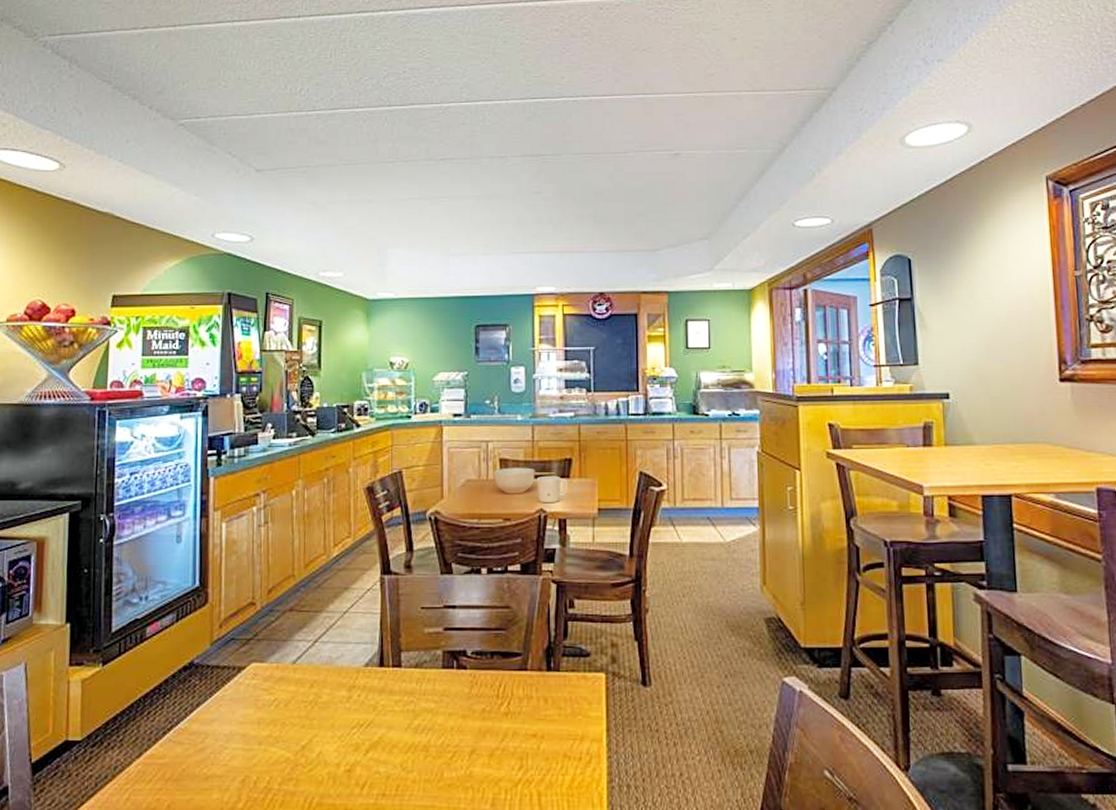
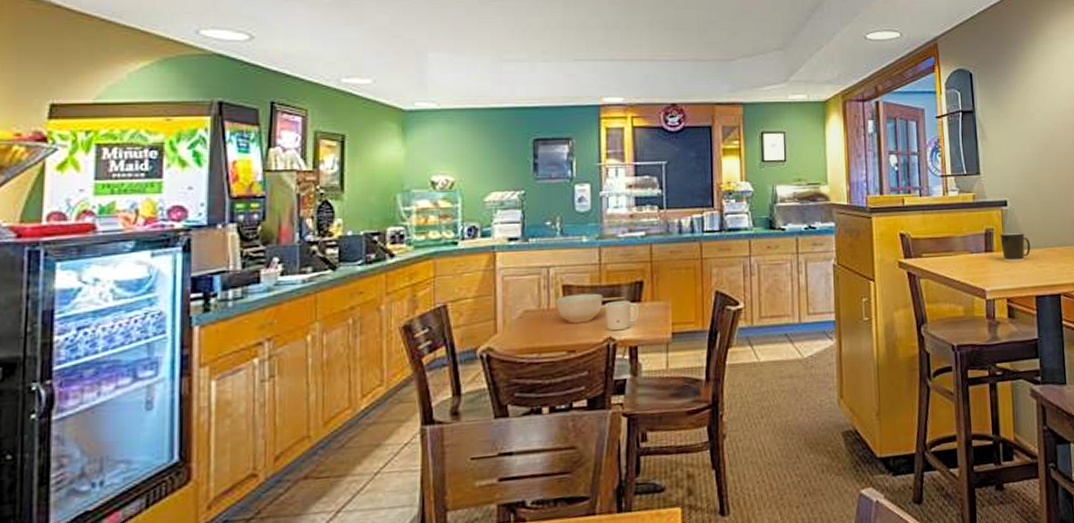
mug: none [941,427,977,459] -> present [1000,232,1031,263]

